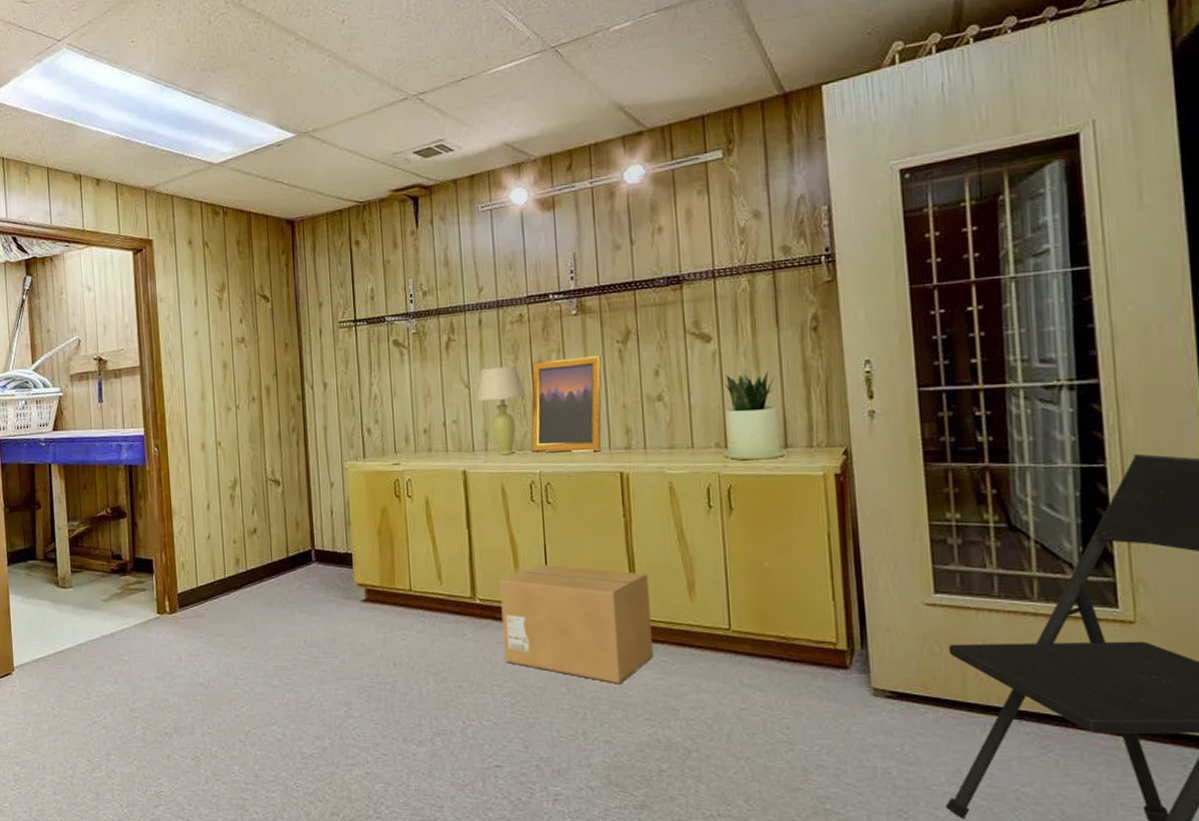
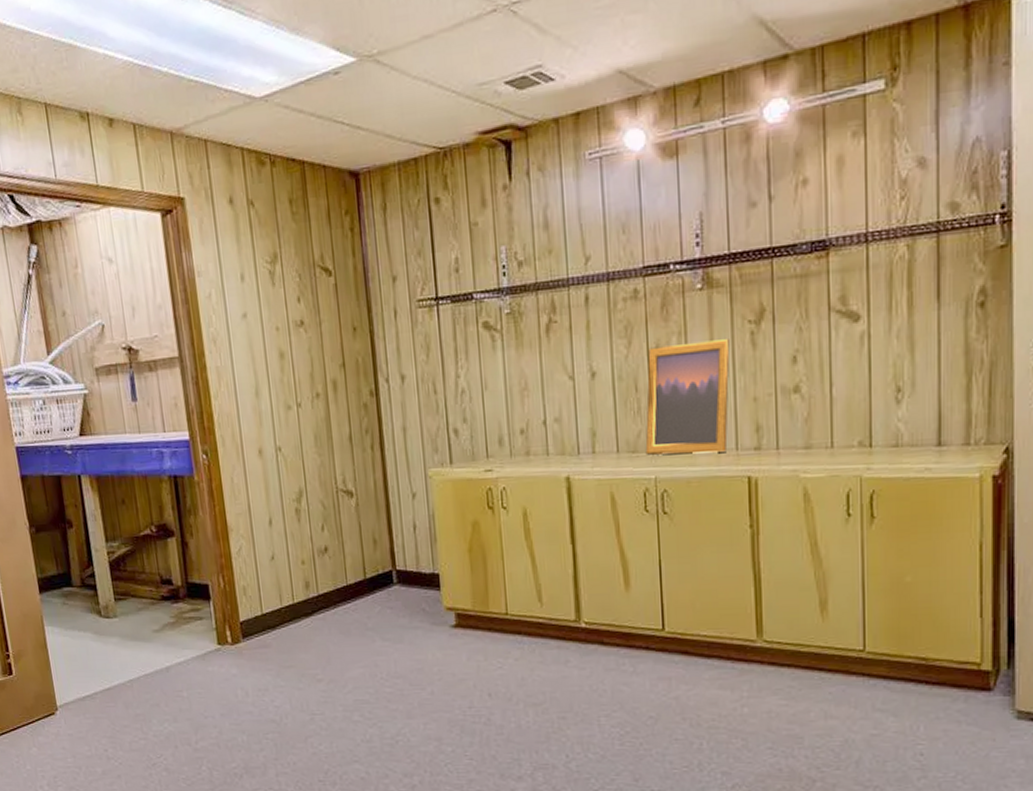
table lamp: present [477,366,526,454] -> none [582,352,641,458]
box: present [499,563,653,685] -> none [608,582,778,712]
planter: present [723,370,786,461] -> none [867,355,939,462]

